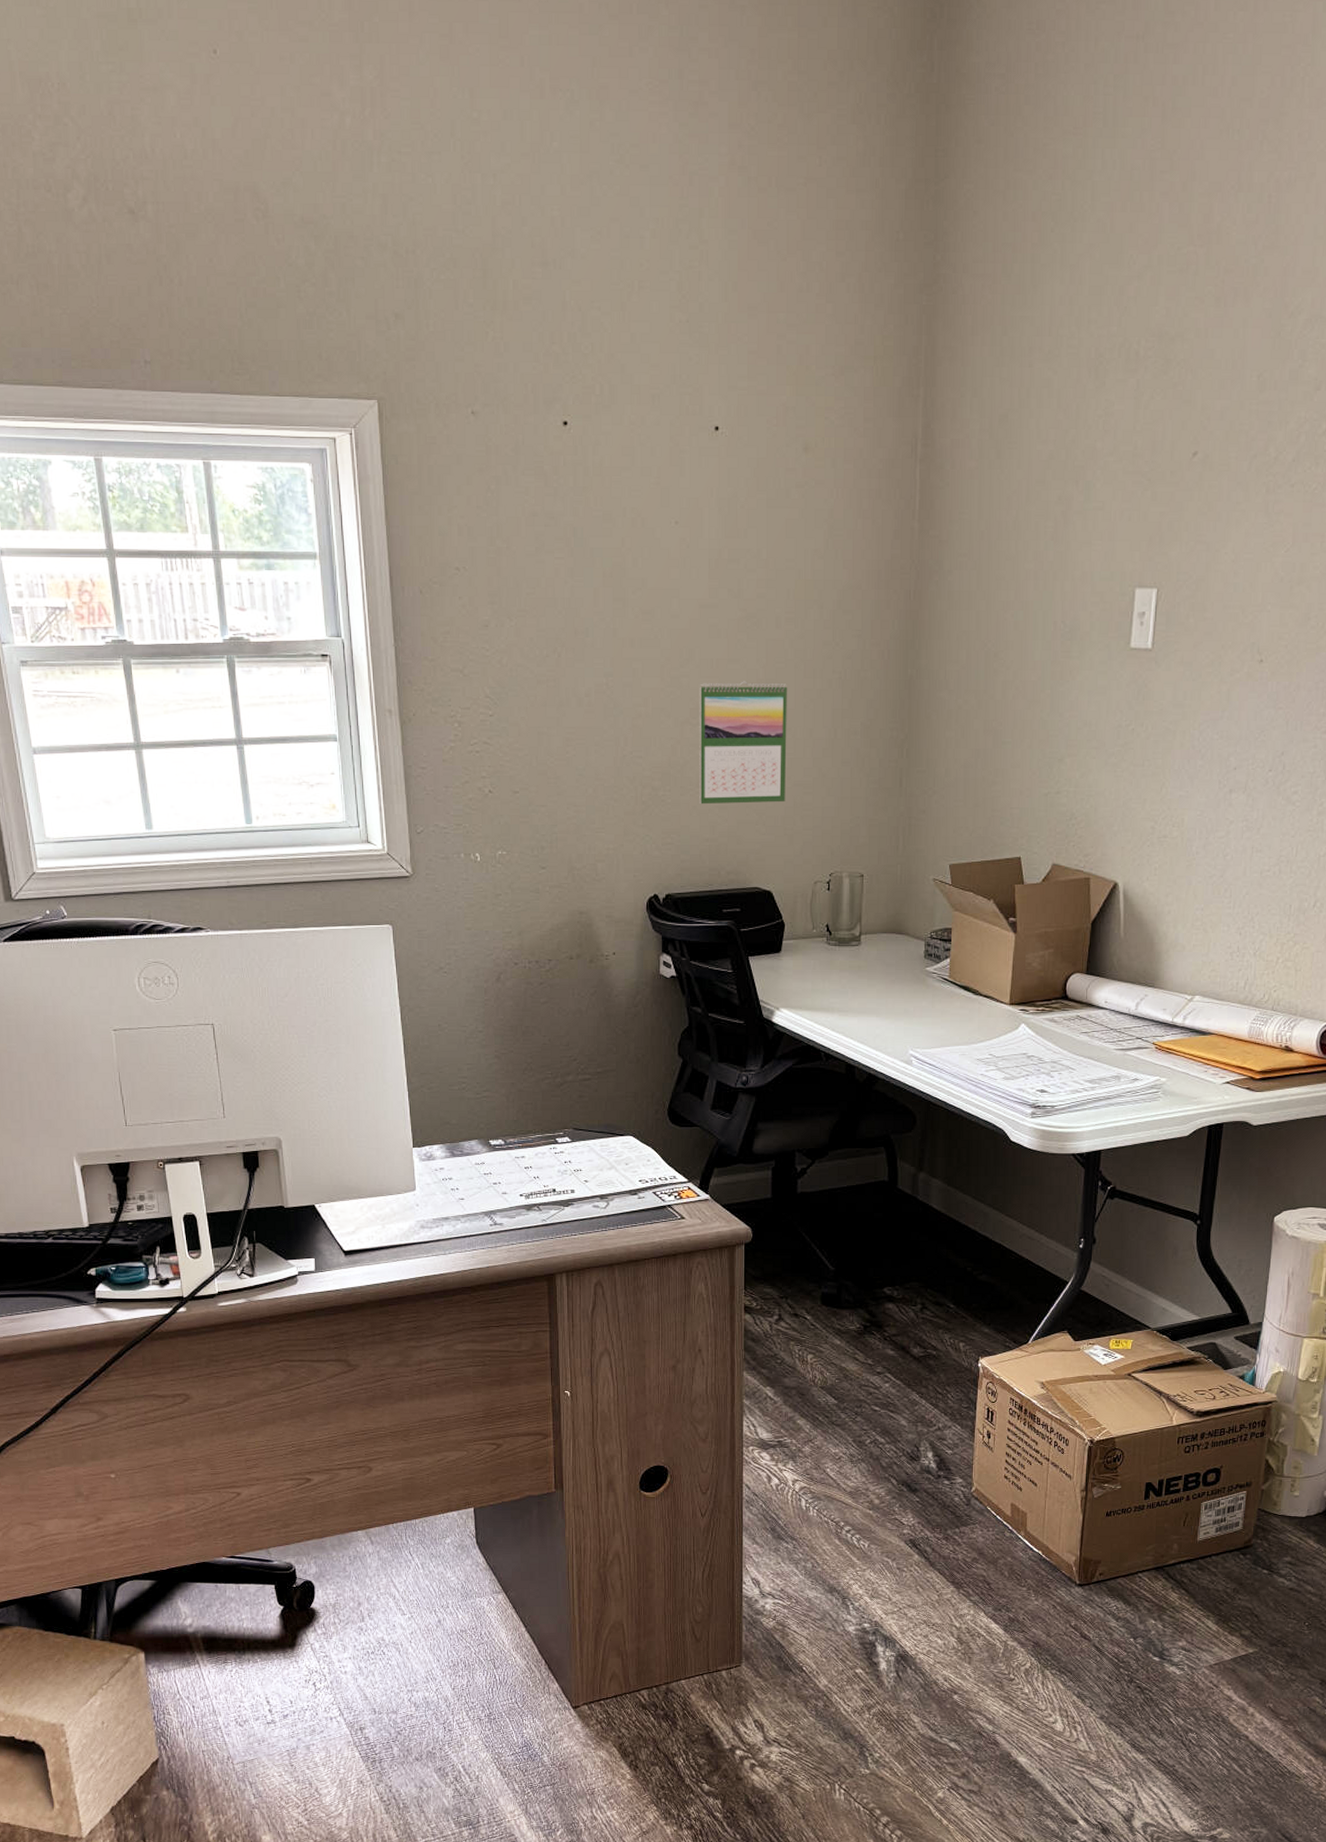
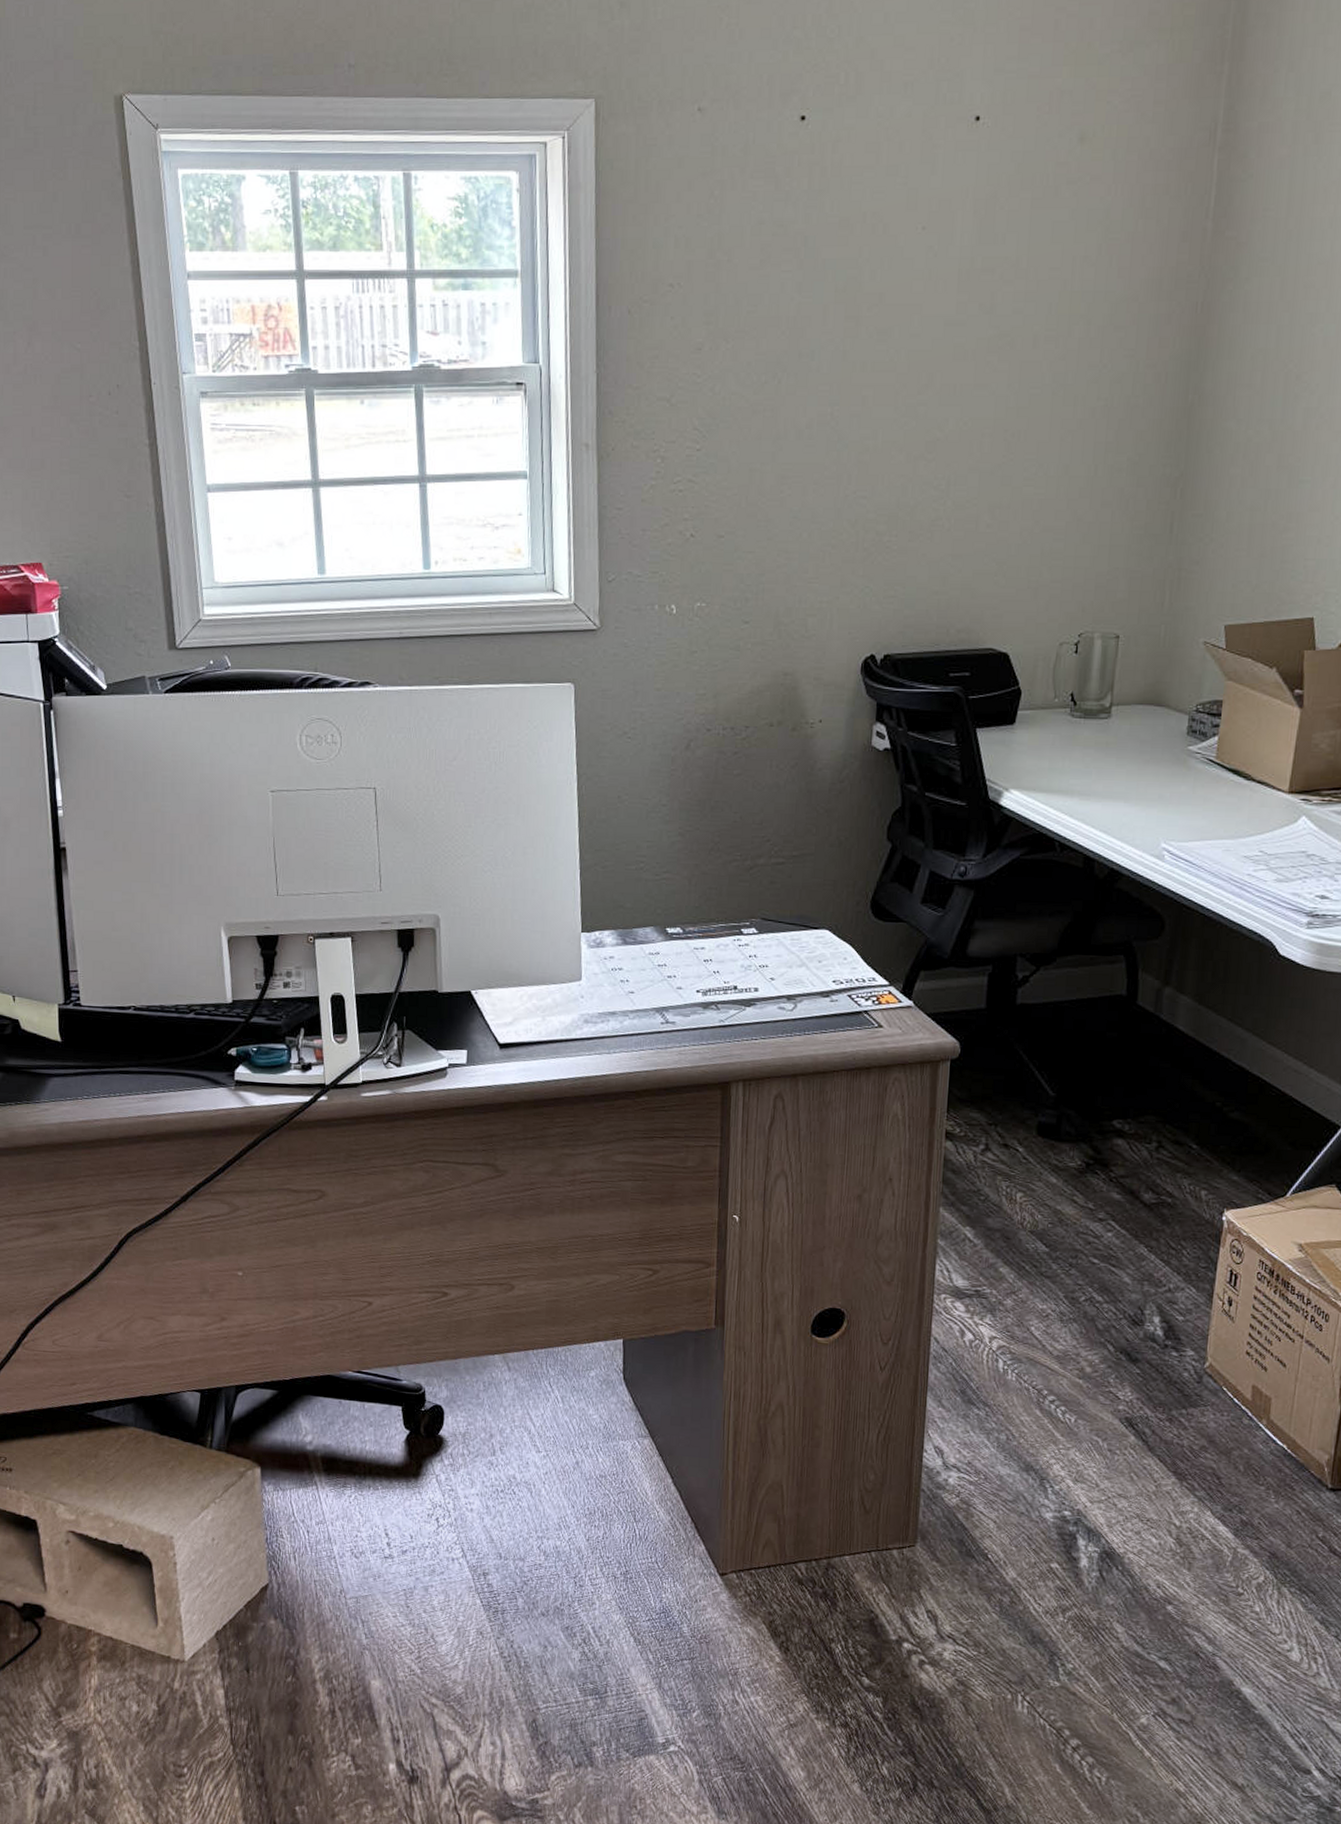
calendar: present [699,681,787,805] -> none [930,410,1042,552]

